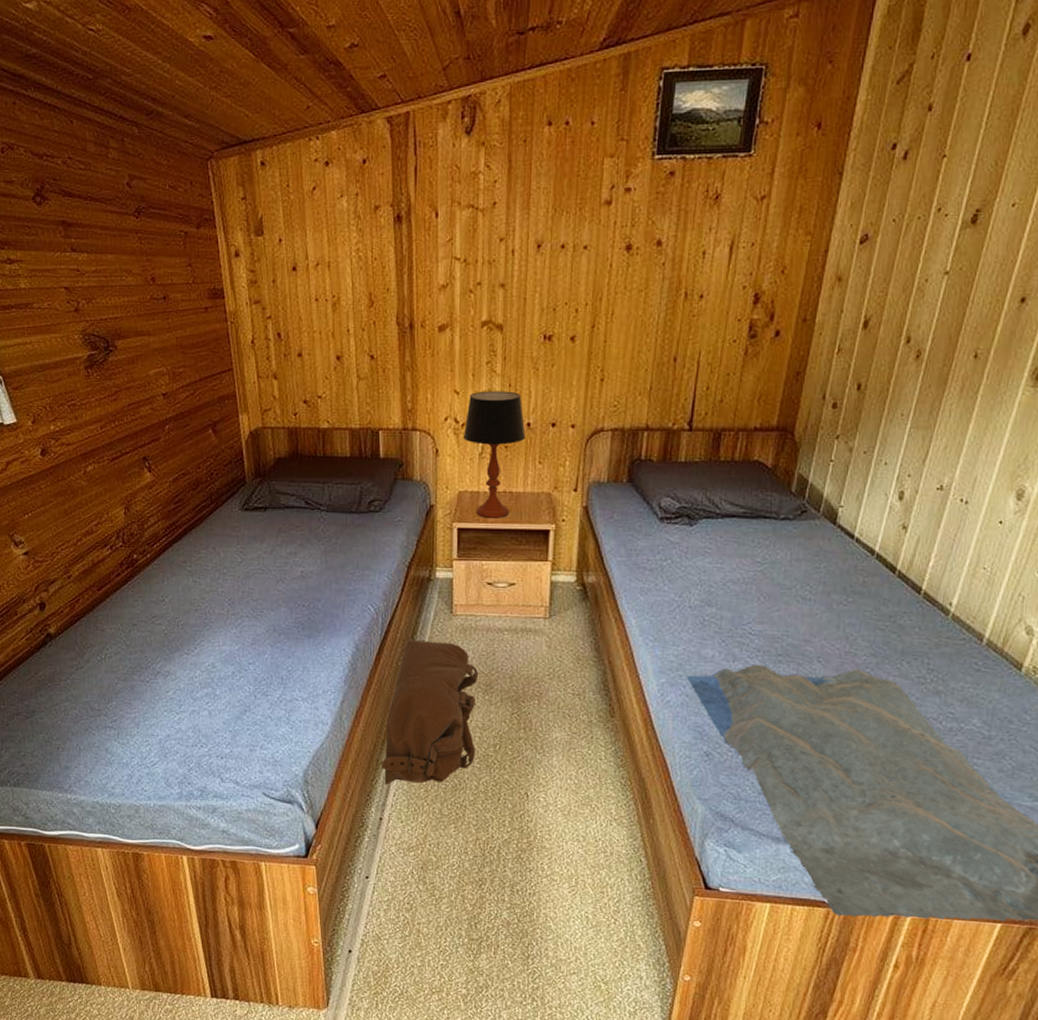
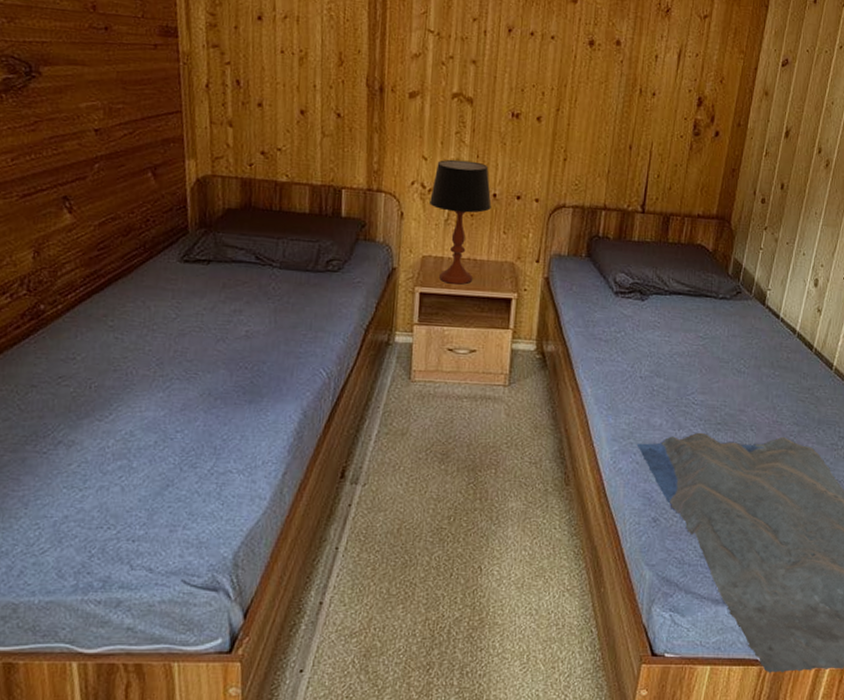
duffel bag: present [382,636,479,786] -> none [325,403,436,565]

